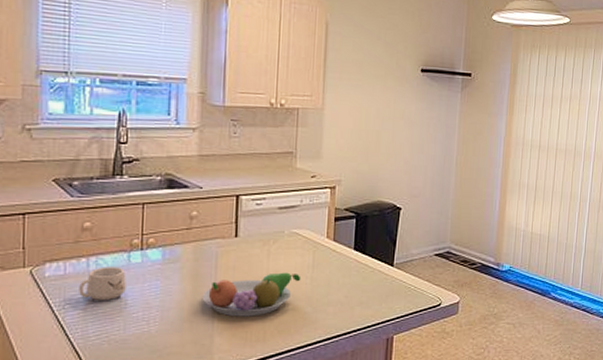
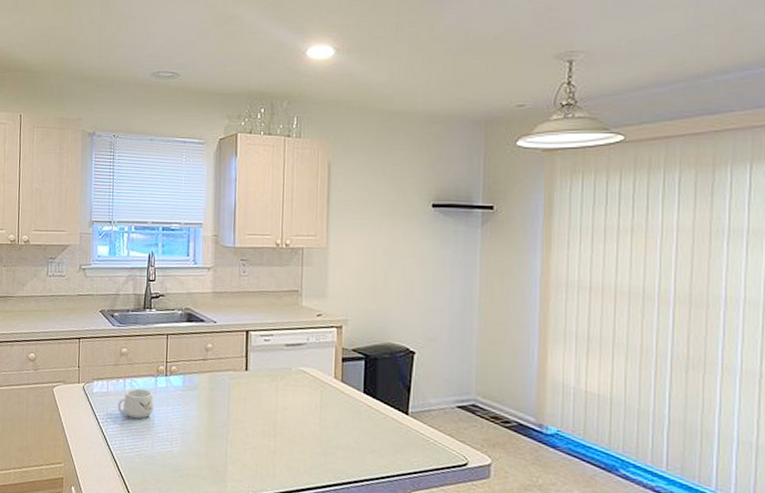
fruit bowl: present [202,272,301,317] -> none [216,409,309,451]

